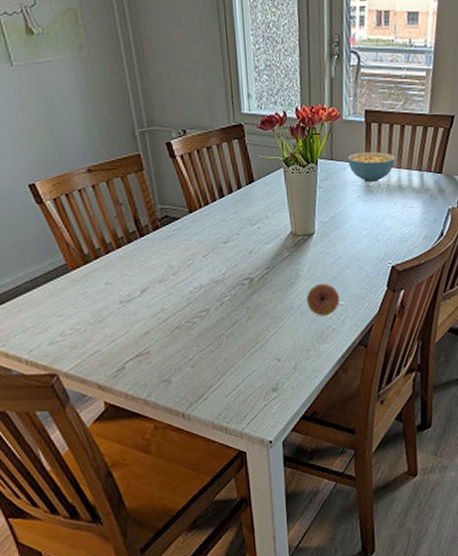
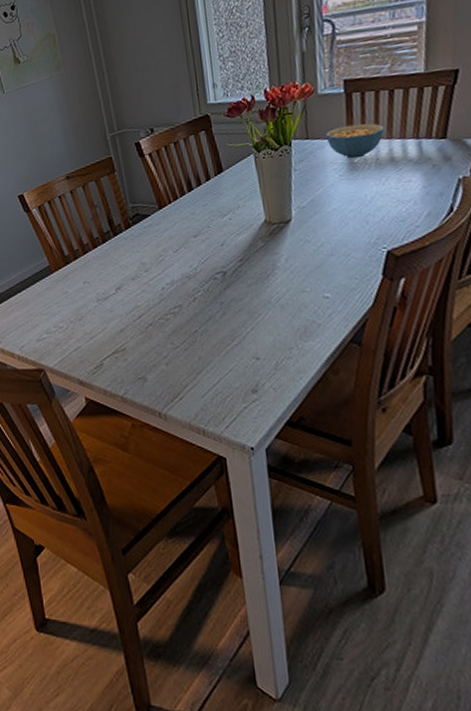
fruit: present [306,283,340,316] -> none [285,273,326,310]

